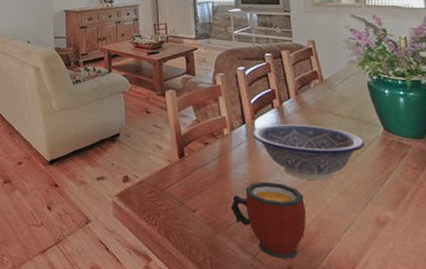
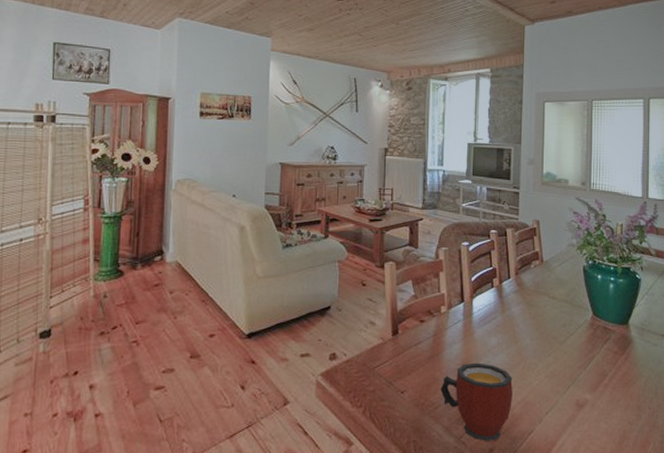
decorative bowl: present [253,124,366,181] -> none [470,305,575,363]

